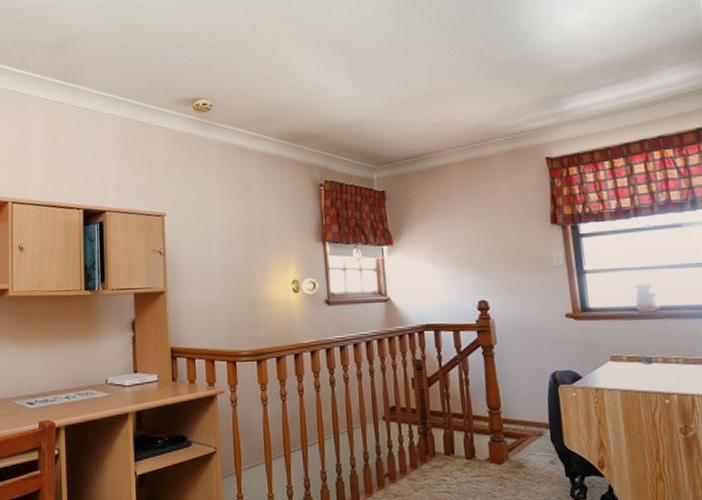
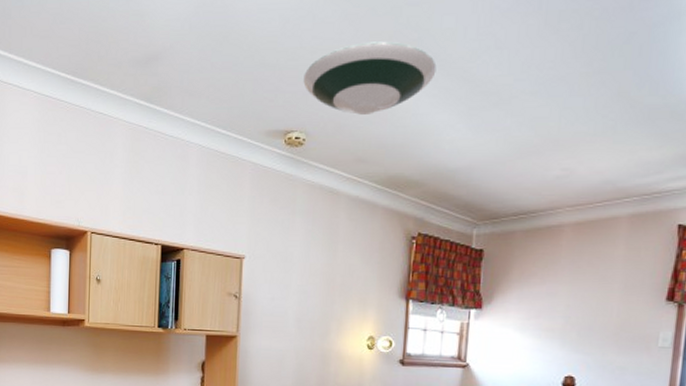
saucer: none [204,20,320,82] -> present [303,41,437,115]

